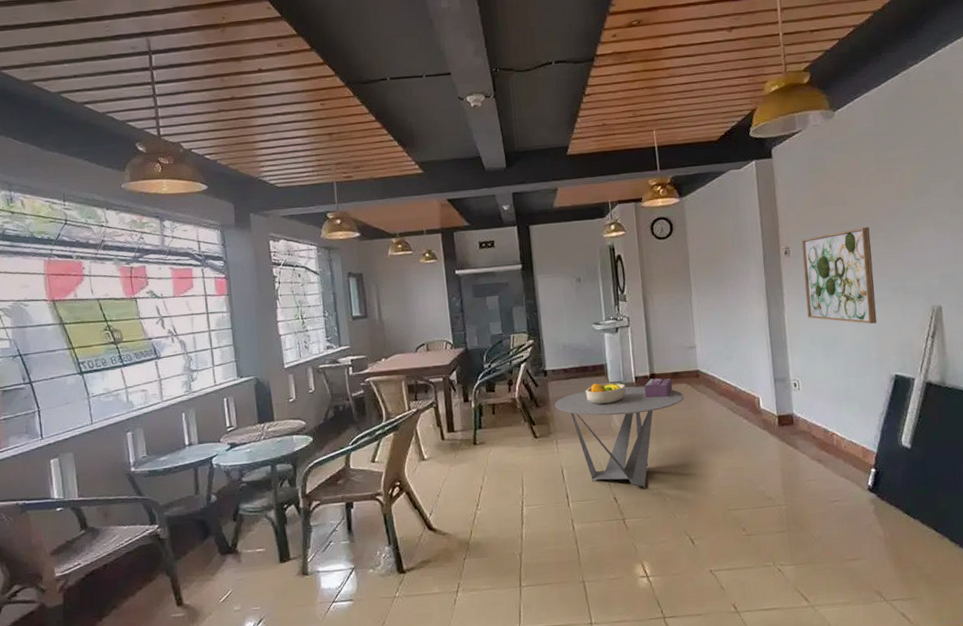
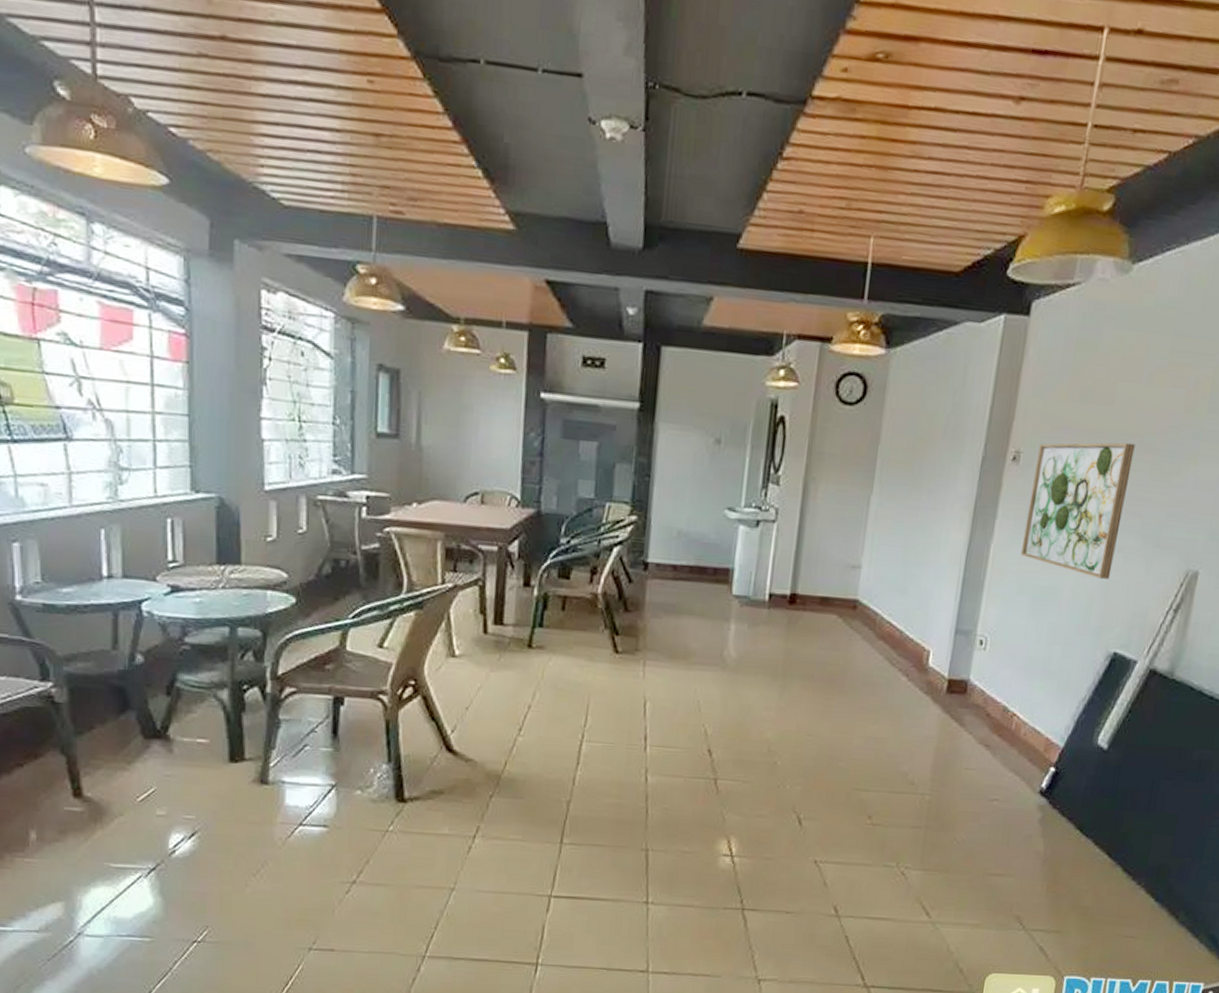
coffee table: present [554,386,684,489] -> none [650,600,830,745]
fruit bowl: present [585,382,626,405] -> none [696,592,755,625]
tissue box: present [645,378,673,398] -> none [778,599,819,630]

